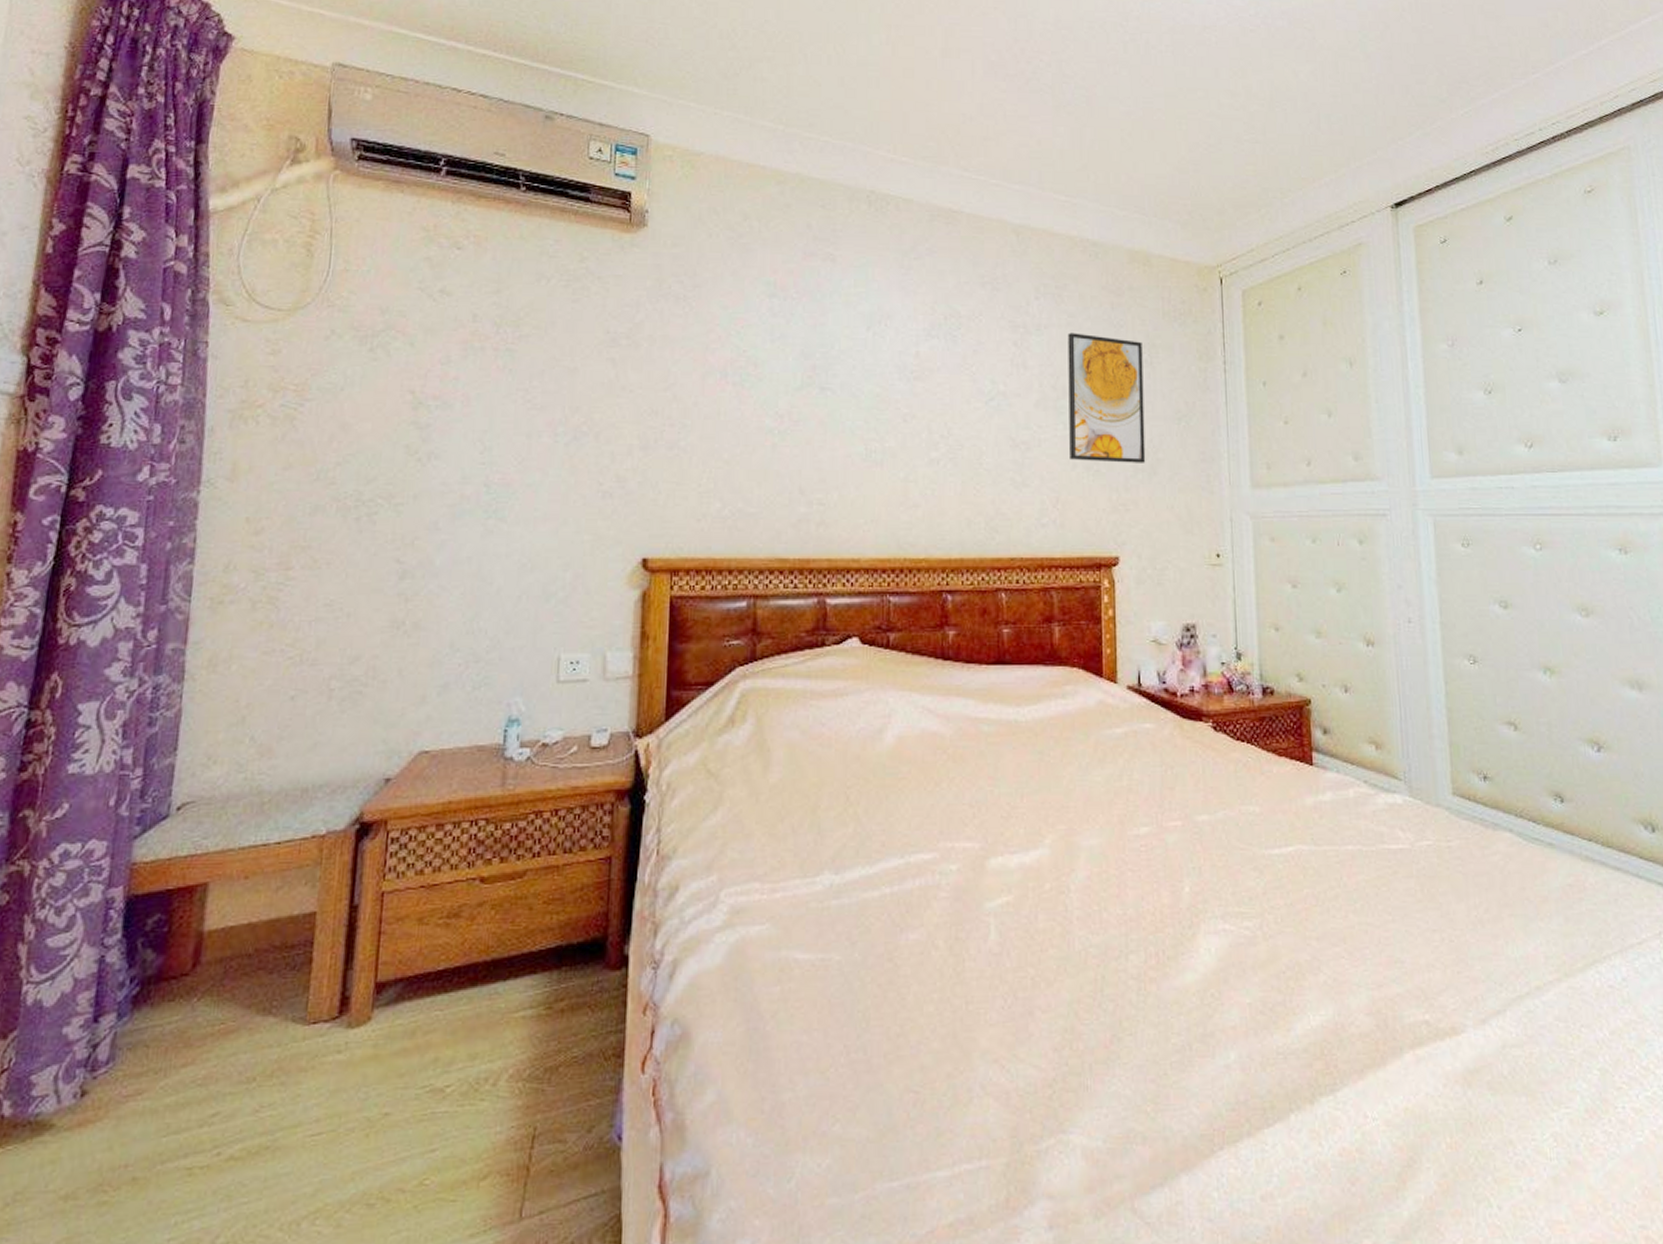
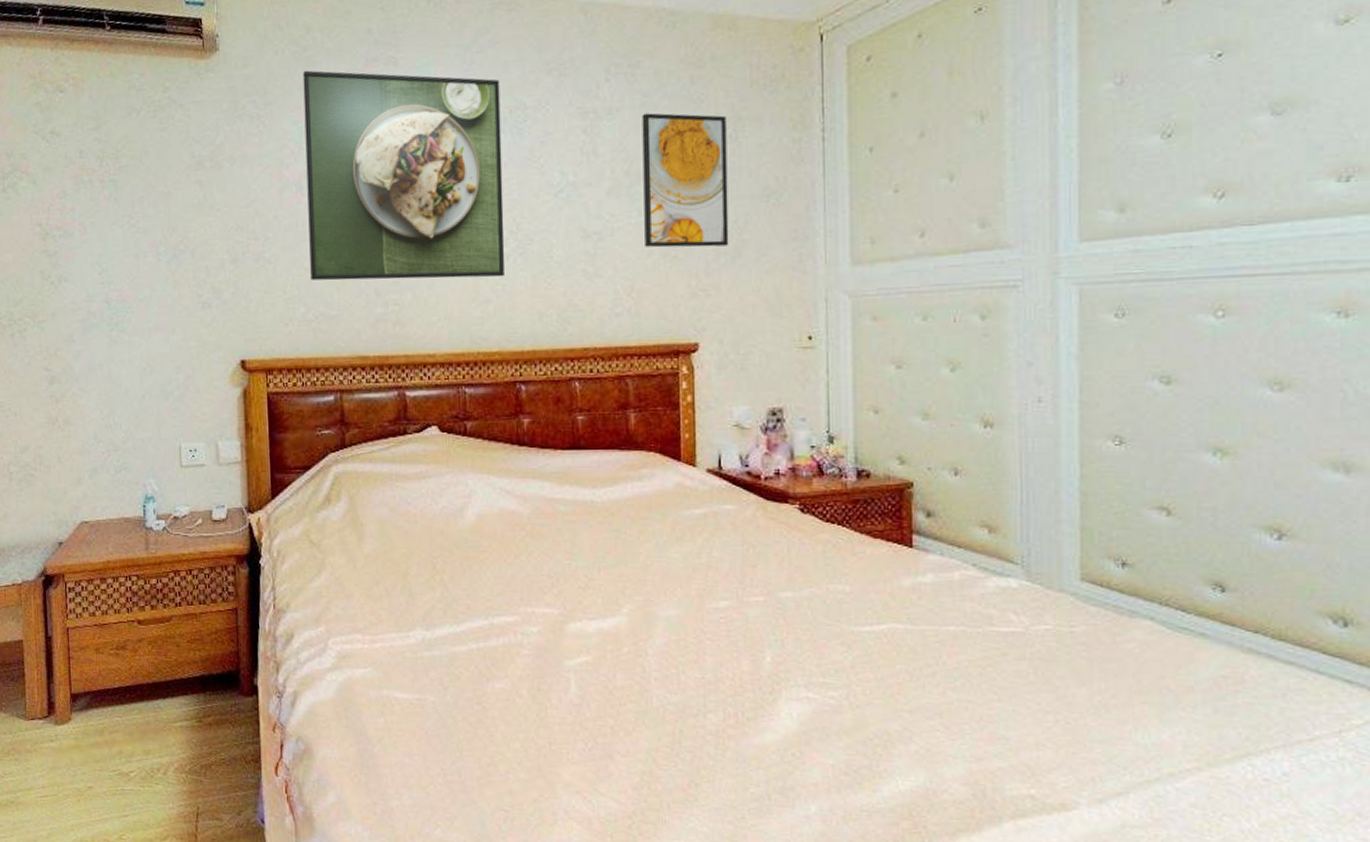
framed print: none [730,257,936,481] -> present [303,70,505,281]

